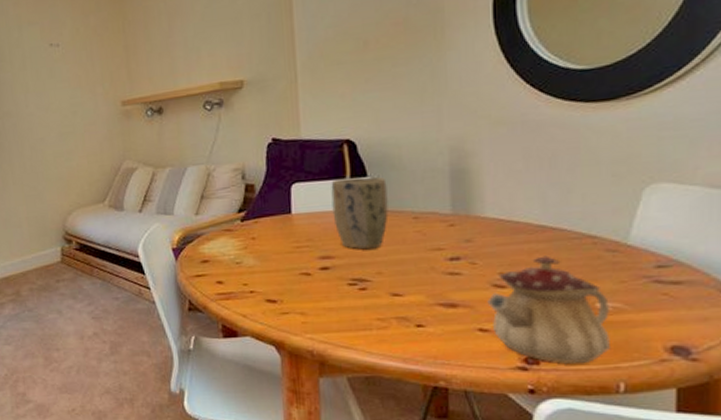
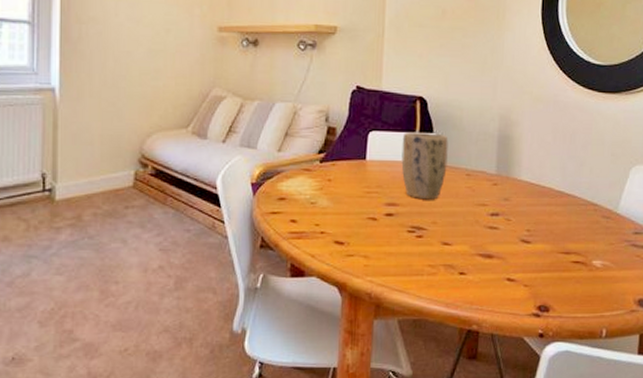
teapot: present [487,255,612,365] -> none [515,217,601,313]

